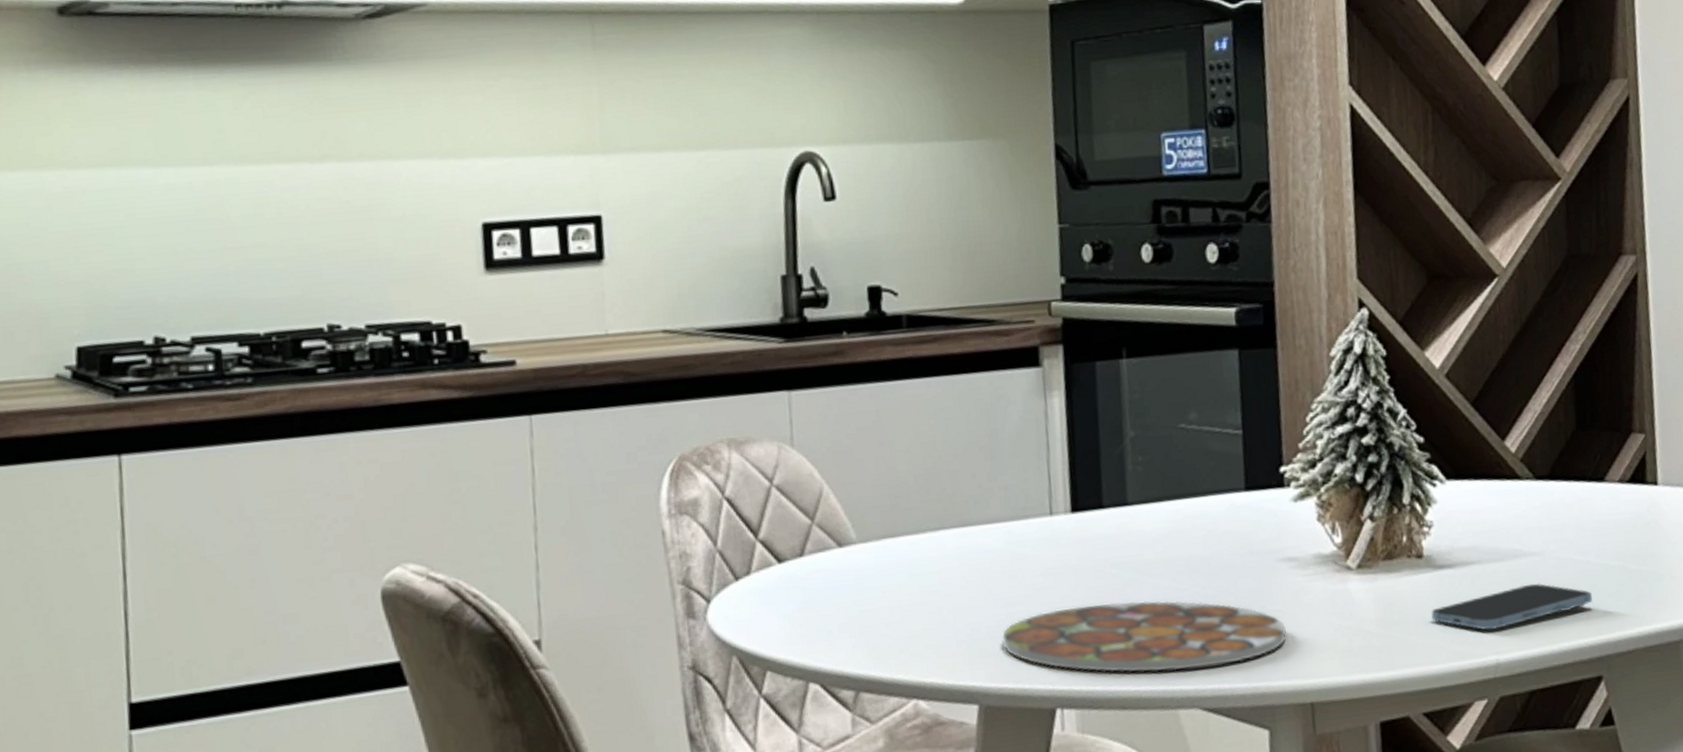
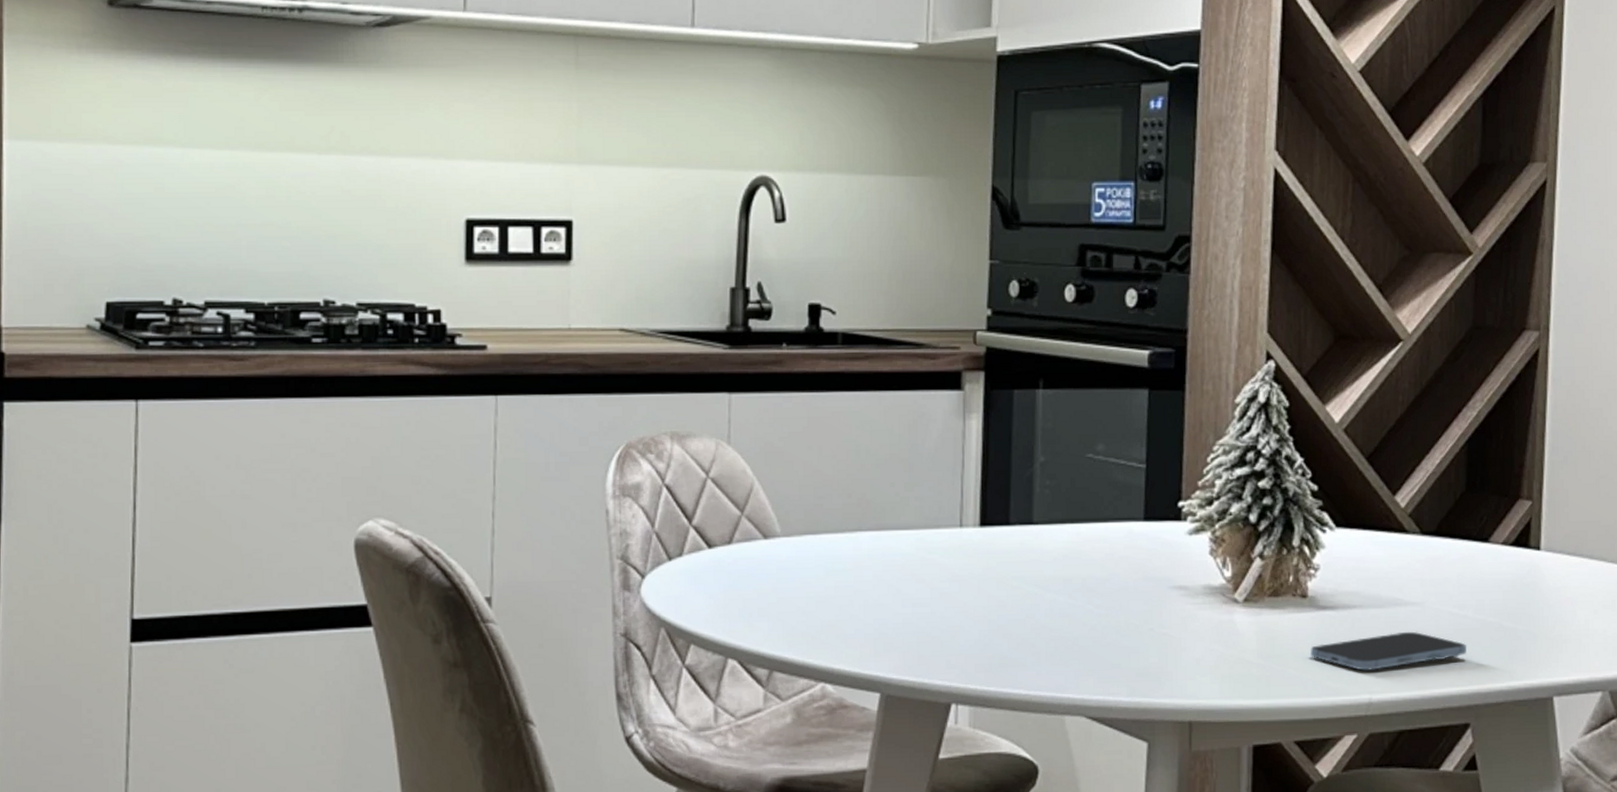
plate: present [1002,601,1286,673] -> none [906,612,1171,680]

